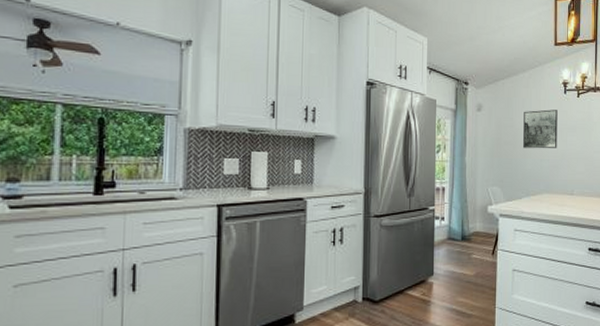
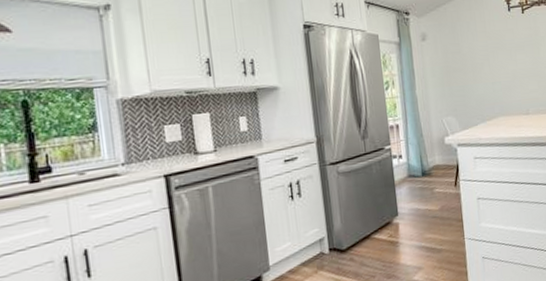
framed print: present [523,109,558,149] -> none [469,29,508,74]

